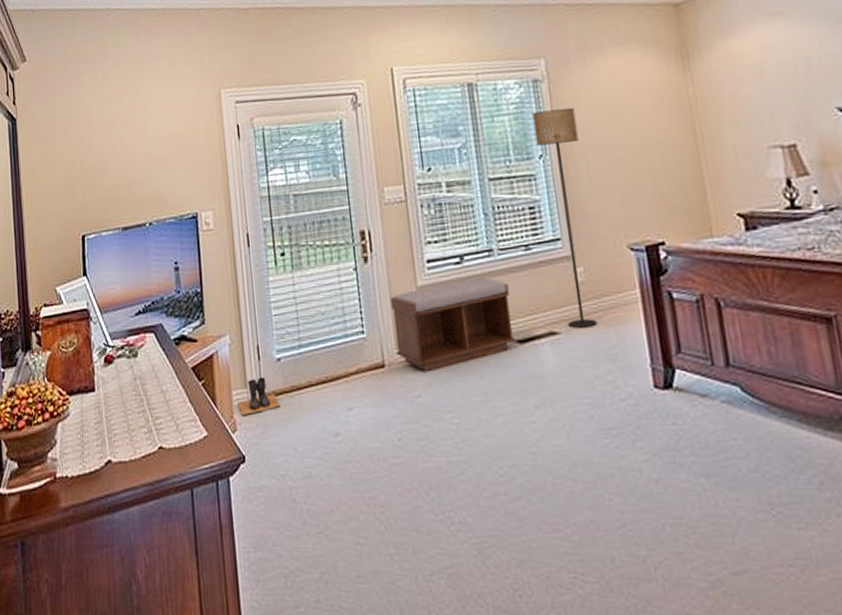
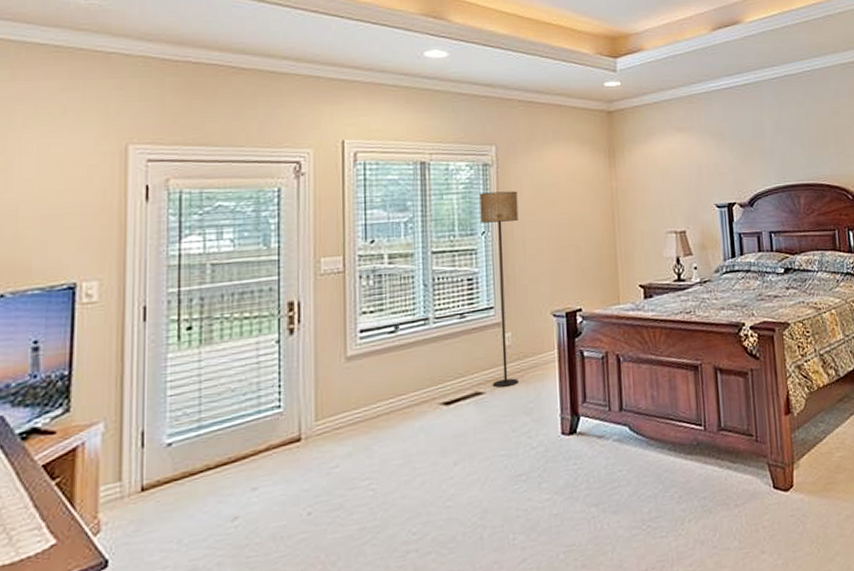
boots: present [238,376,281,416] -> none [106,465,165,515]
bench: present [390,277,516,371] -> none [315,344,442,441]

